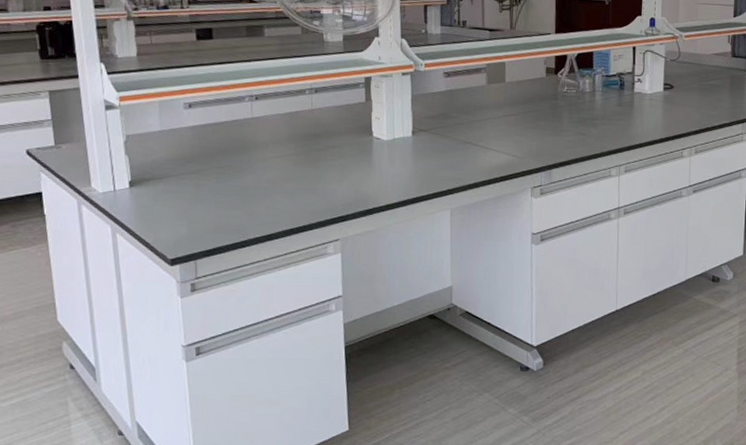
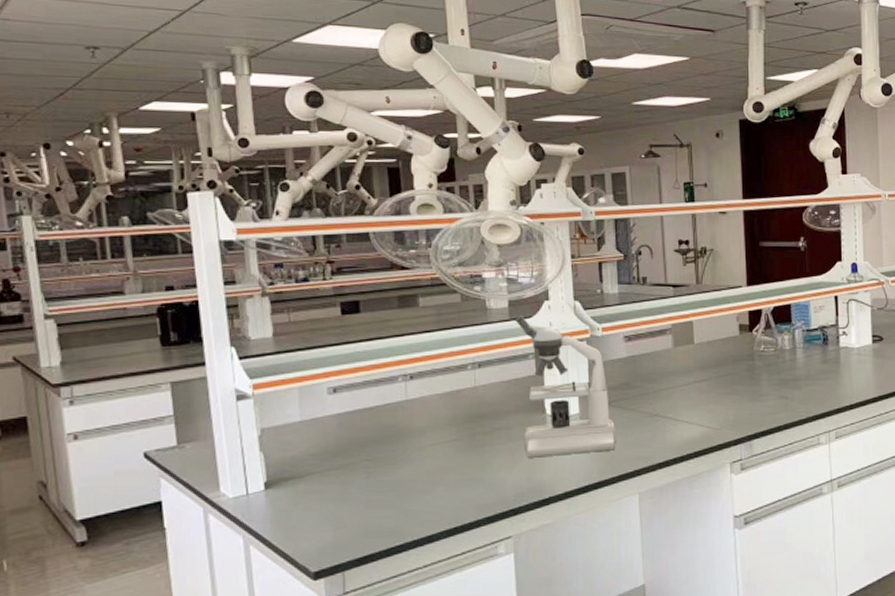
microscope: none [348,48,433,174] -> present [515,314,616,458]

